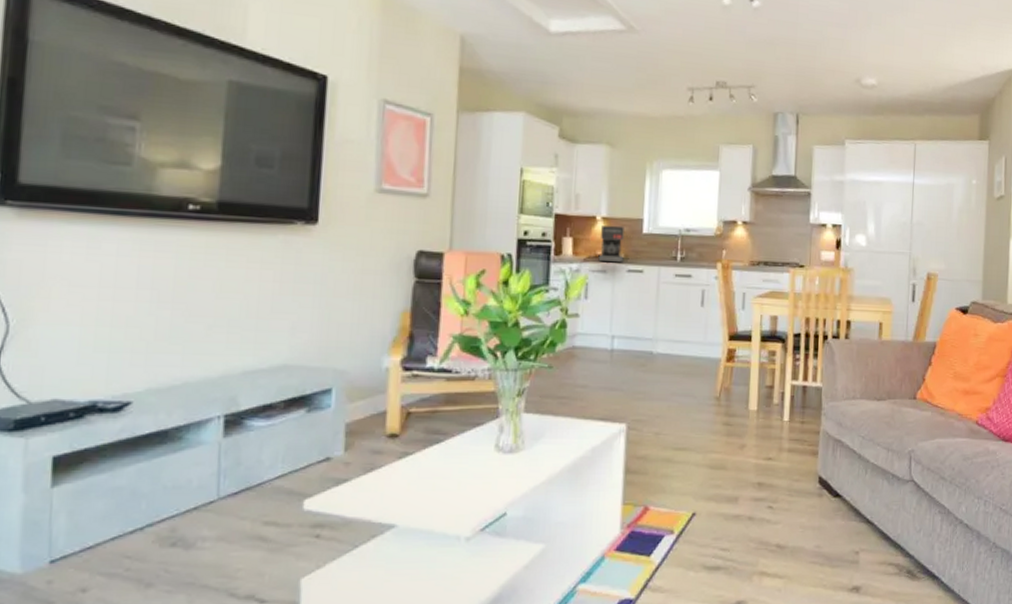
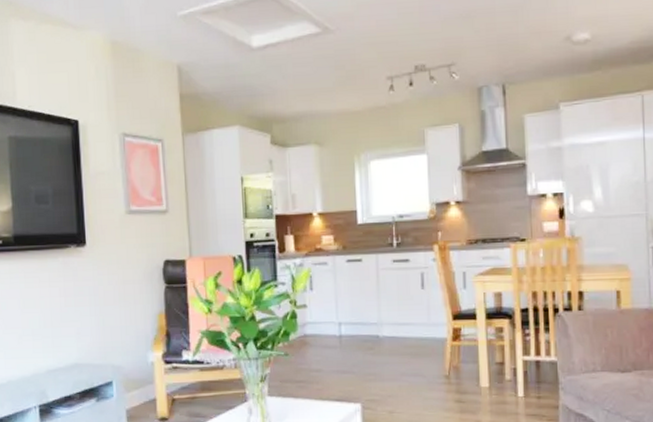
coffee maker: present [598,224,624,263] -> none [317,219,342,255]

